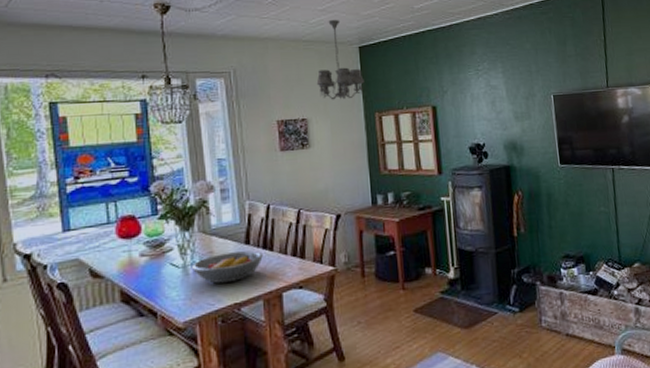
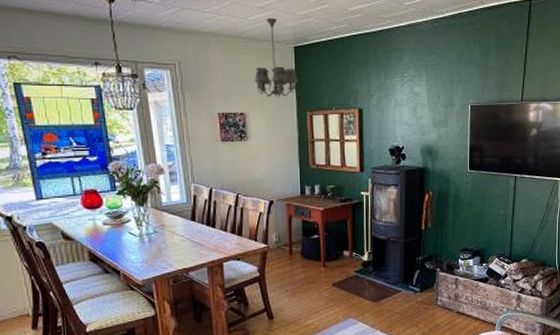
fruit bowl: present [192,250,263,284] -> none [147,226,207,251]

